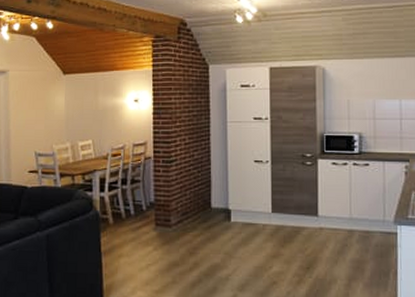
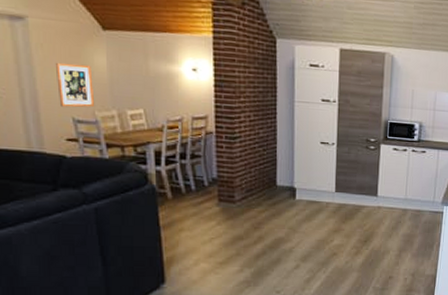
wall art: none [25,105,53,143] -> present [56,62,95,108]

